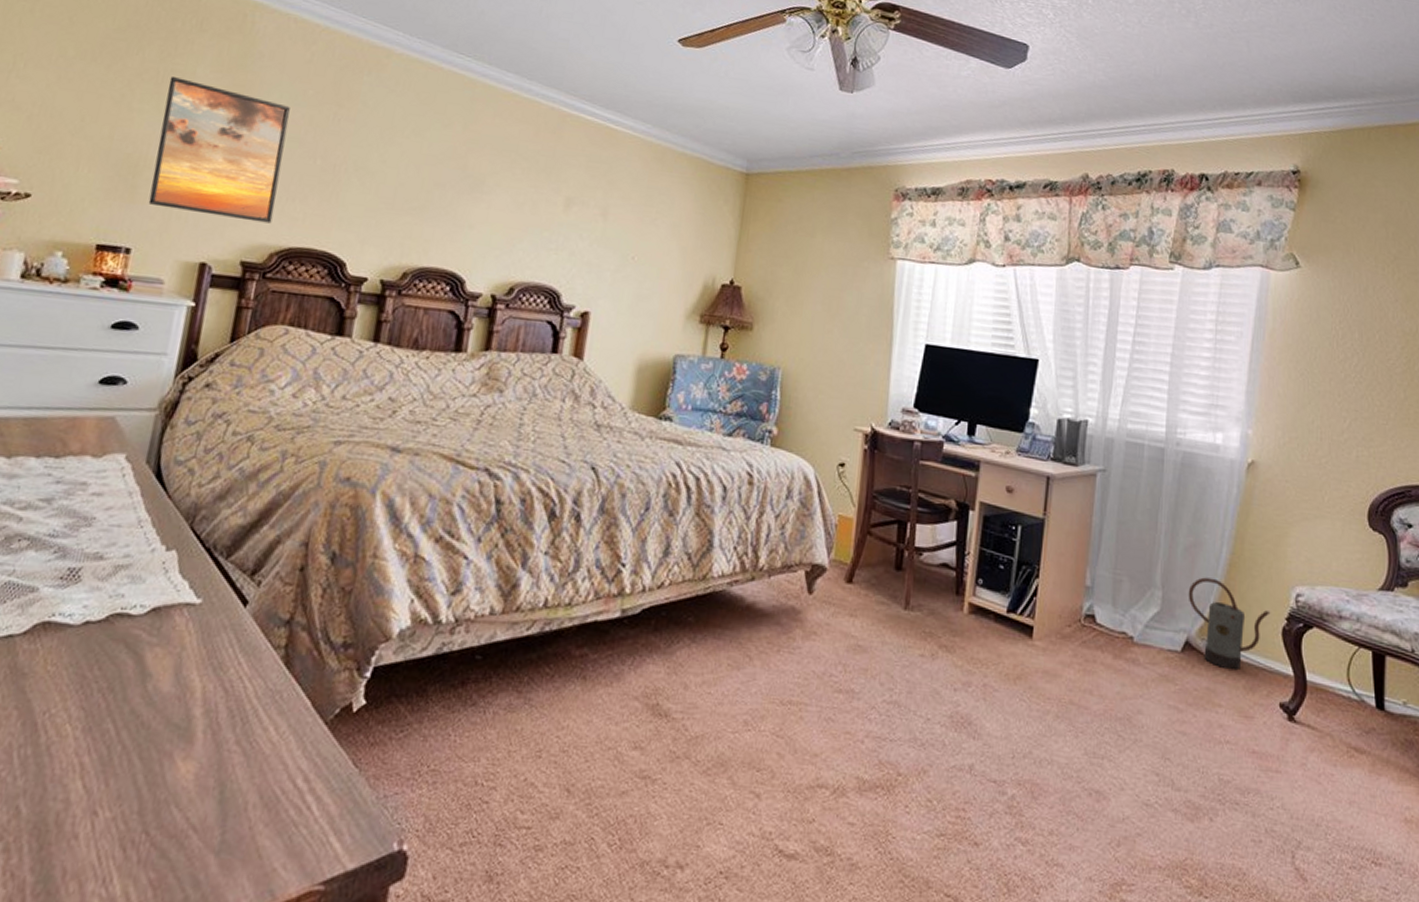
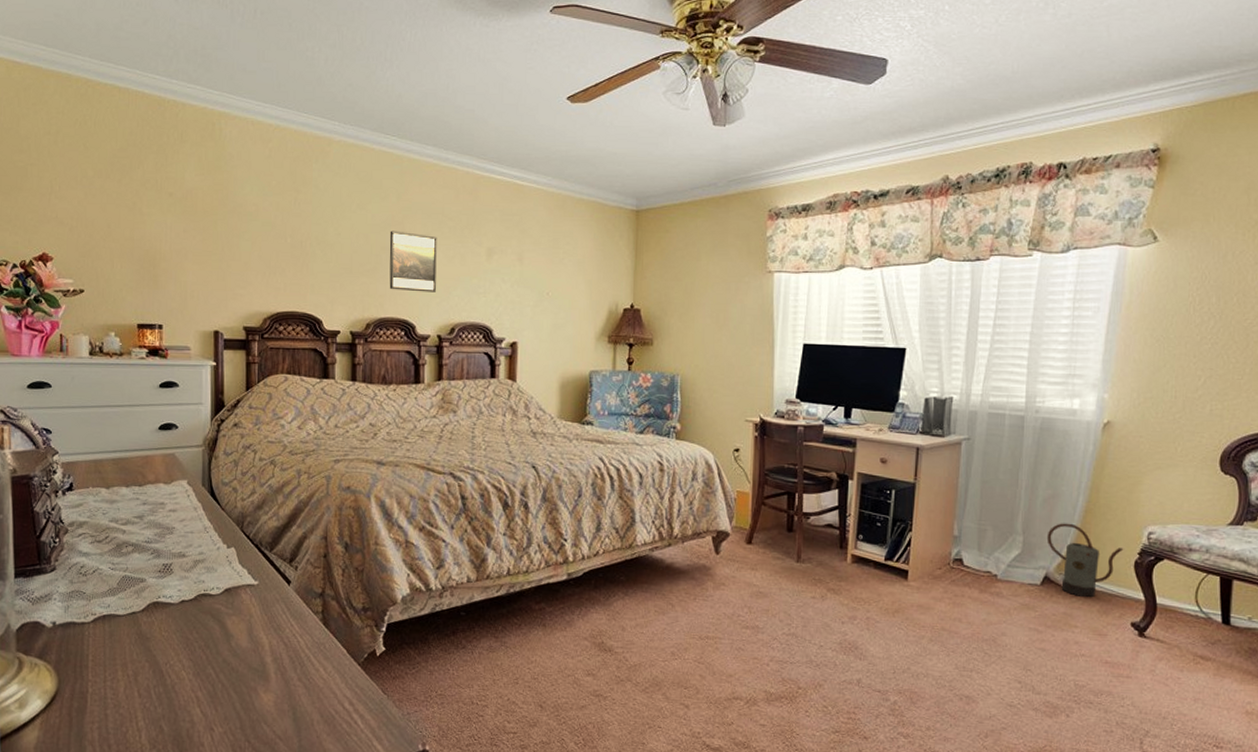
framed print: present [148,77,290,224] -> none [166,183,262,295]
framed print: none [438,164,506,243] -> present [389,230,437,292]

